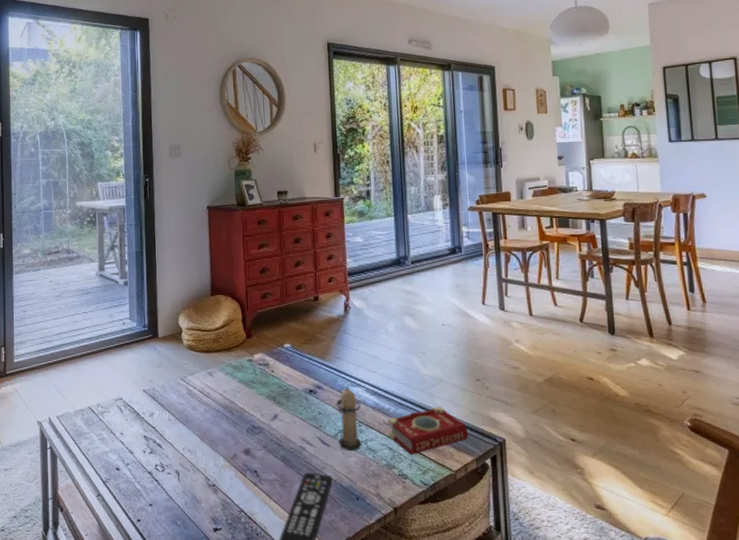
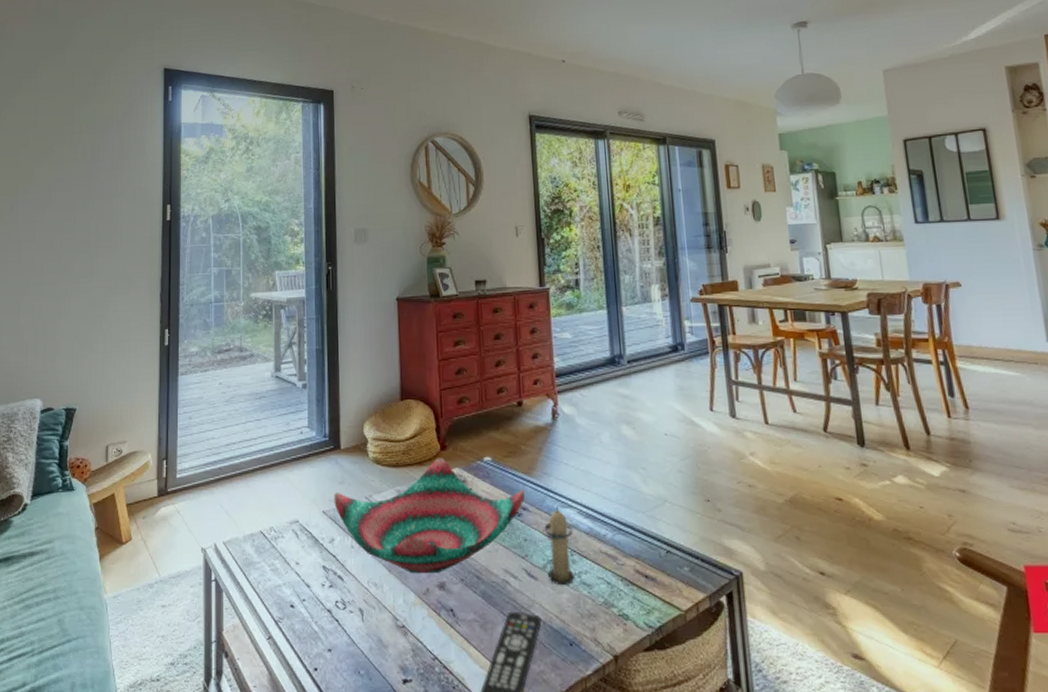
decorative bowl: none [153,345,319,441] -> present [334,458,525,573]
book: present [387,406,468,455] -> none [604,531,698,591]

